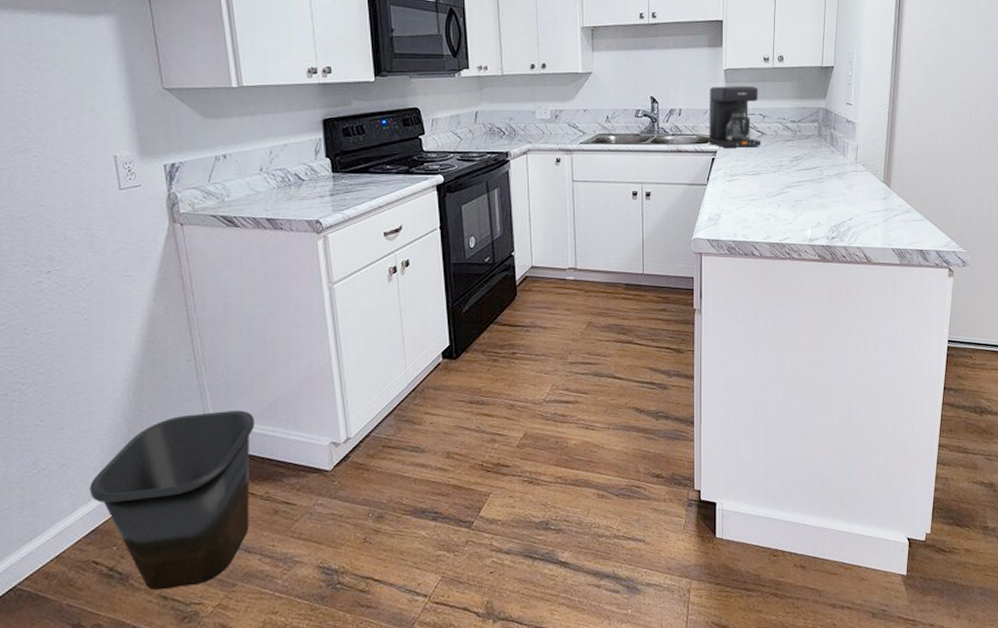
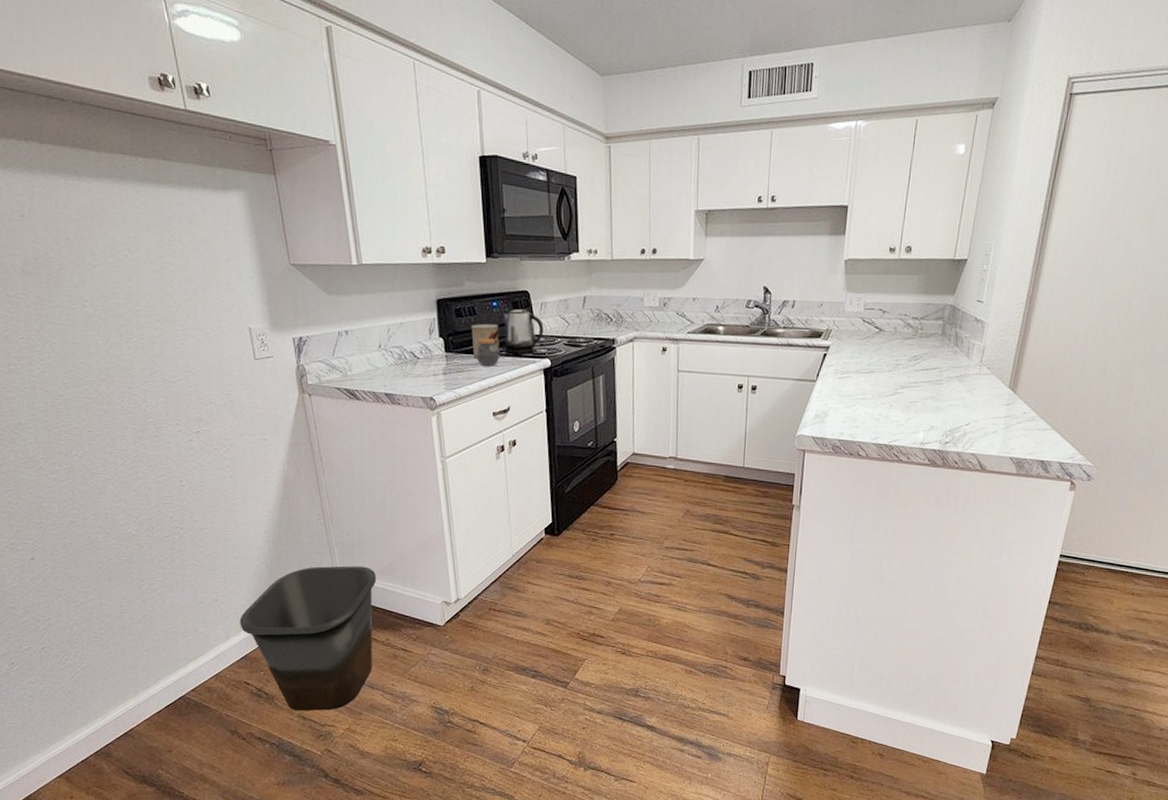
tin can: none [360,142,391,178] -> present [471,324,500,359]
jar: none [364,156,391,185] -> present [475,338,500,366]
kettle: none [392,127,436,171] -> present [502,309,544,354]
coffee maker: present [708,86,762,149] -> none [821,277,880,345]

